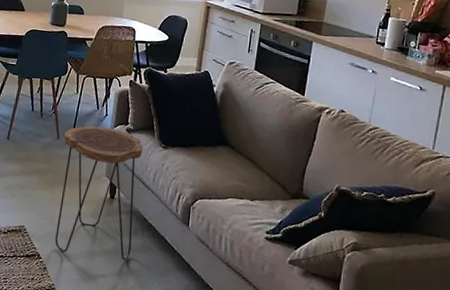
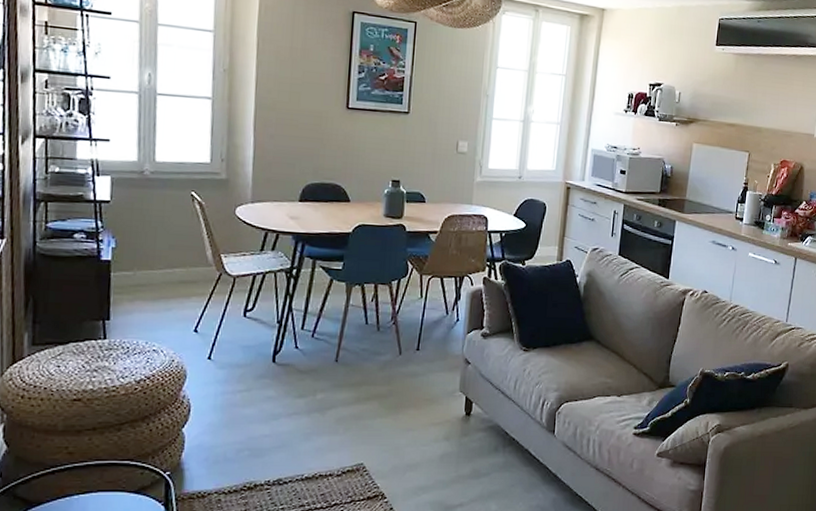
side table: present [55,125,143,261] -> none [402,334,502,486]

